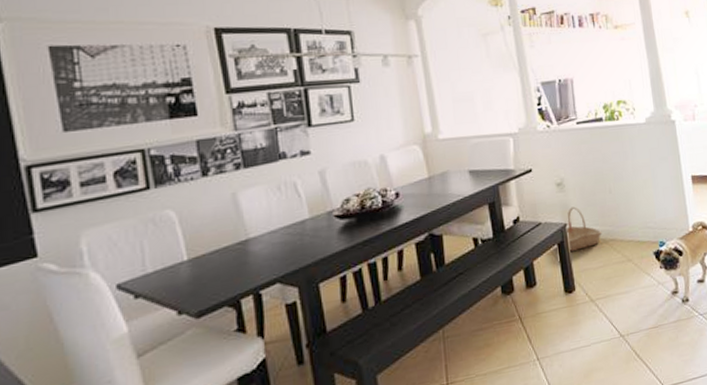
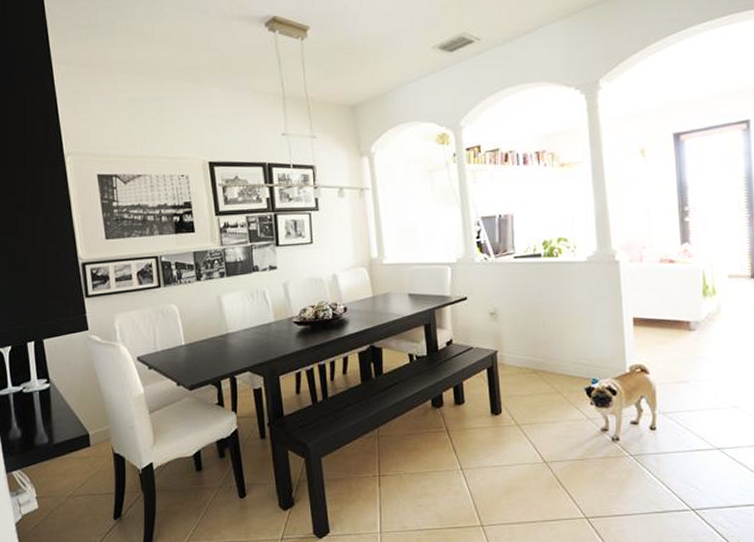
basket: present [565,206,602,252] -> none [496,336,533,377]

